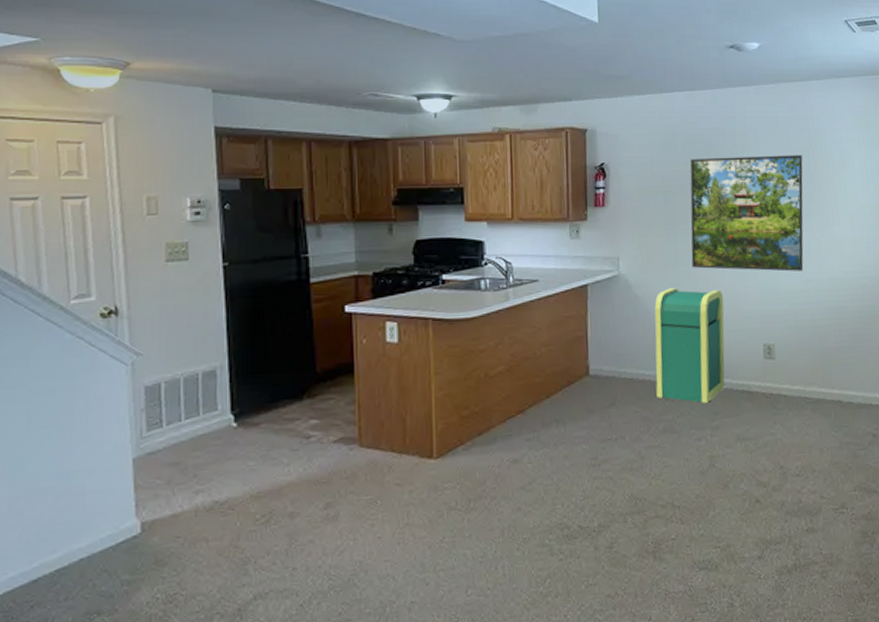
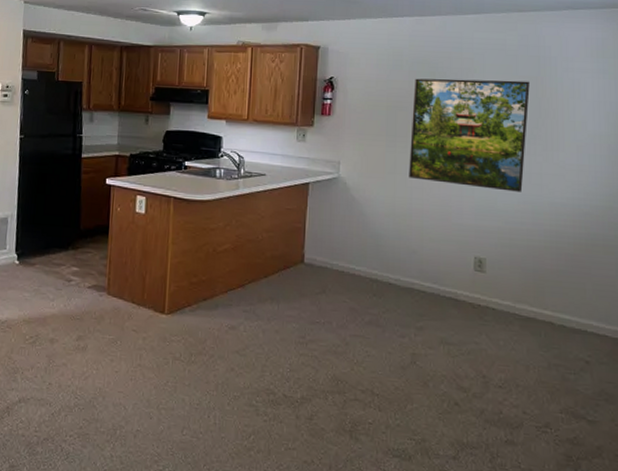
trash can: present [654,288,725,403] -> none [365,194,438,304]

